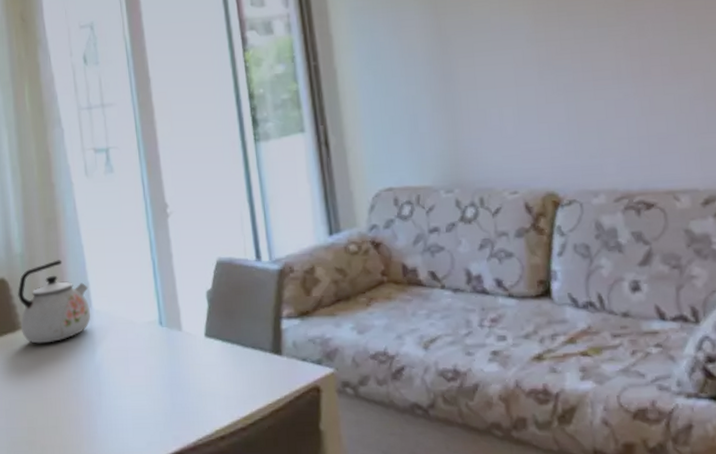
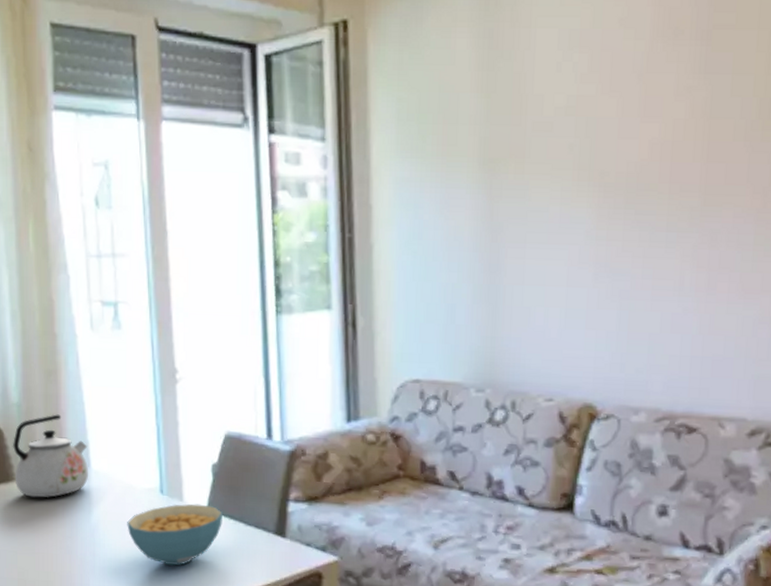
cereal bowl: none [130,331,221,397] -> present [127,504,223,566]

